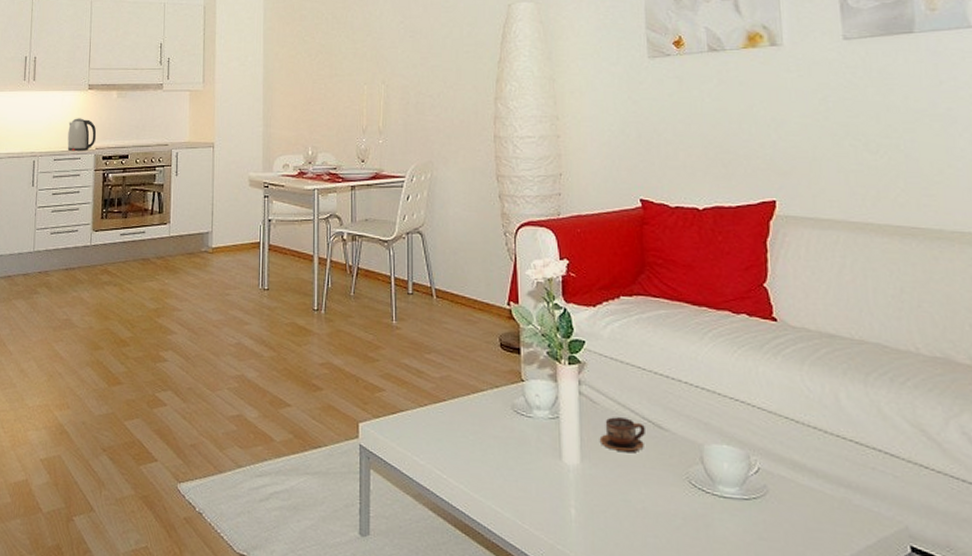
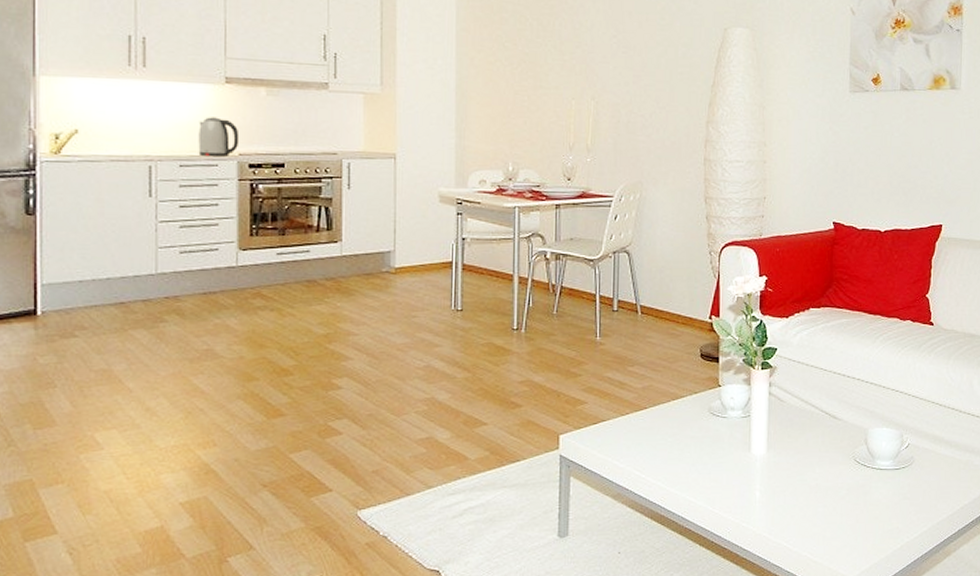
cup: present [599,417,645,453] -> none [784,412,822,441]

